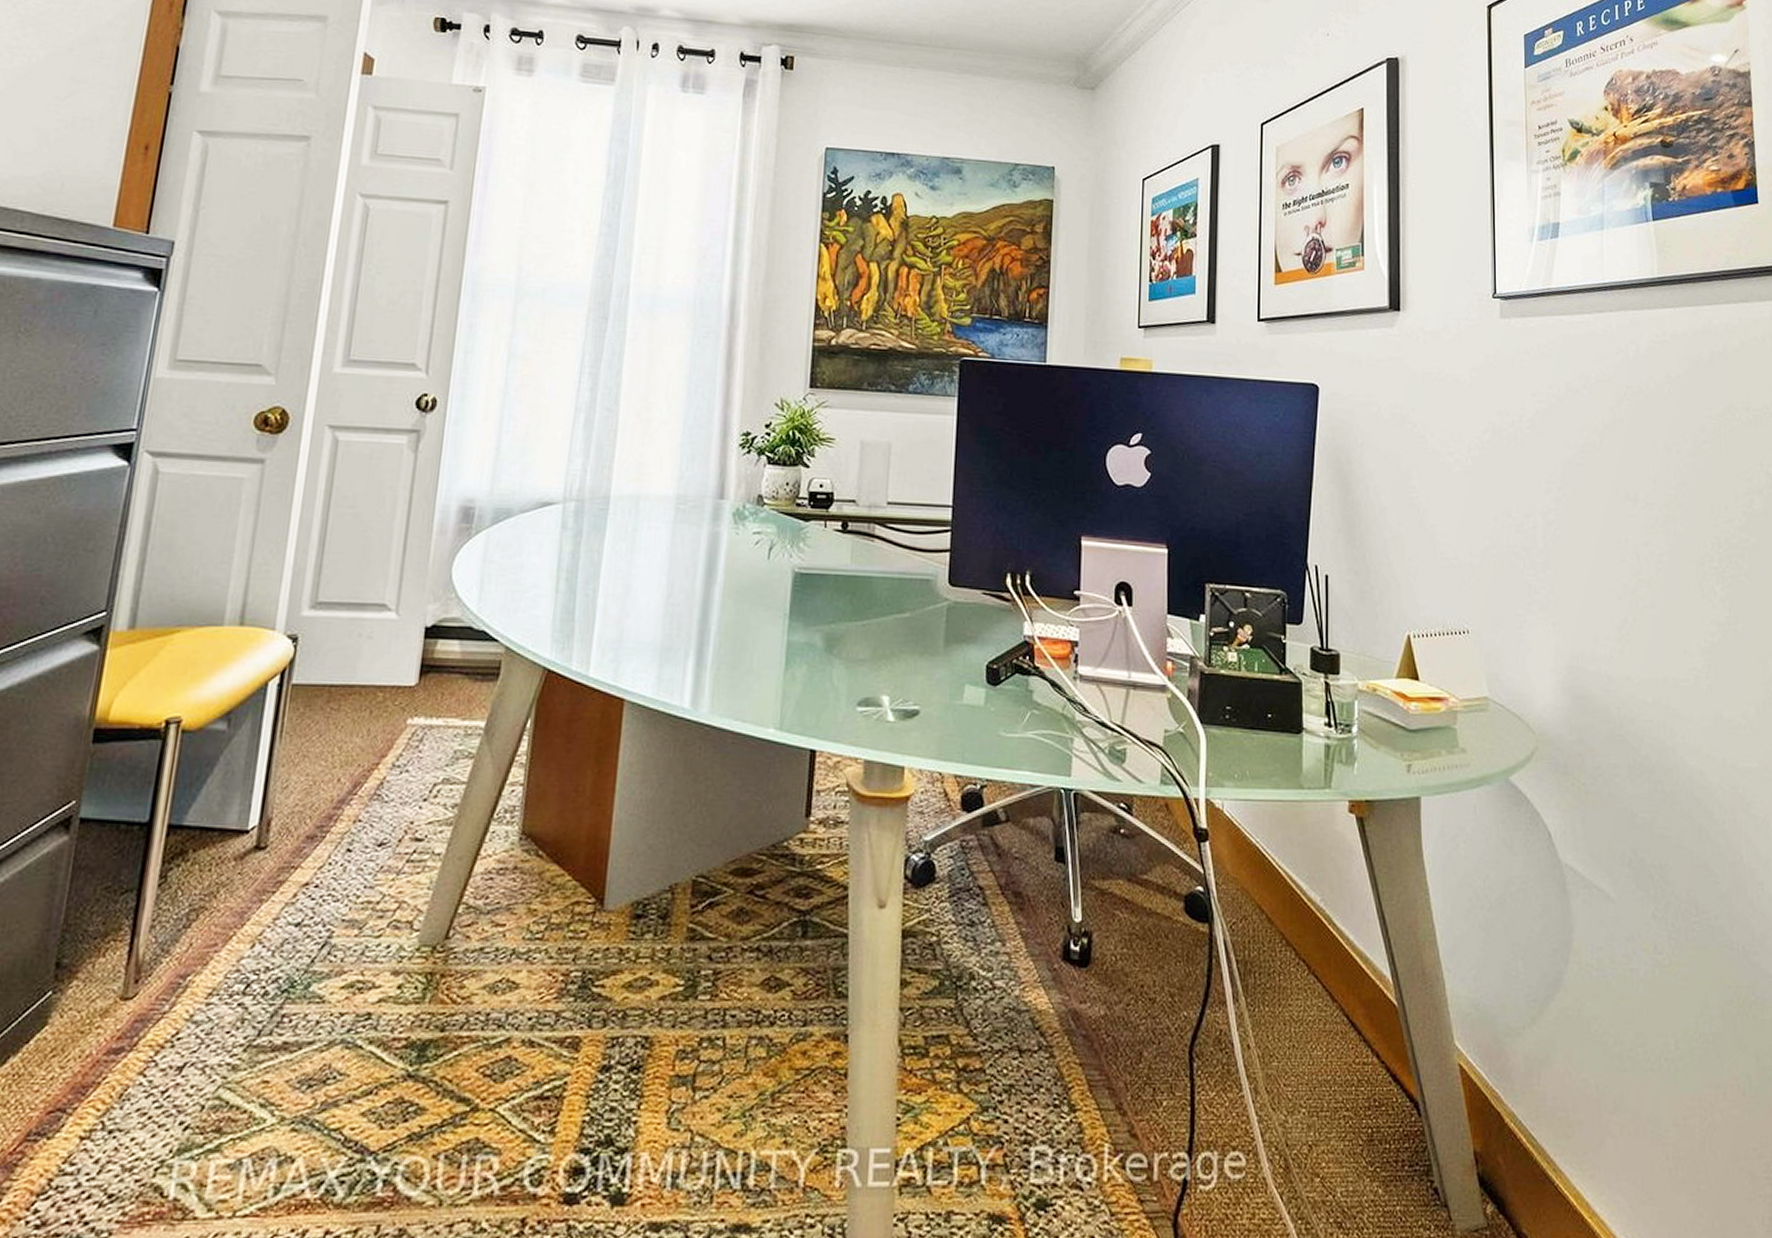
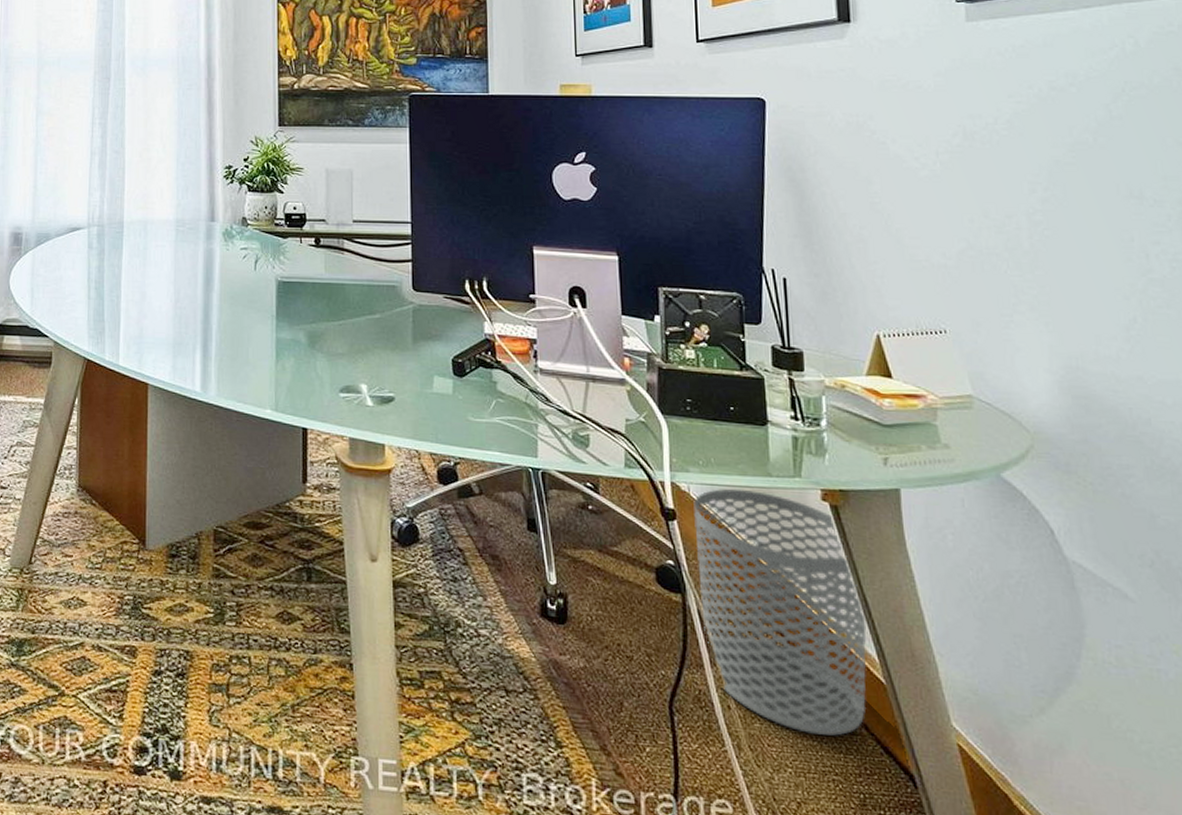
waste bin: none [1226,803,1383,1068] -> present [693,488,867,736]

